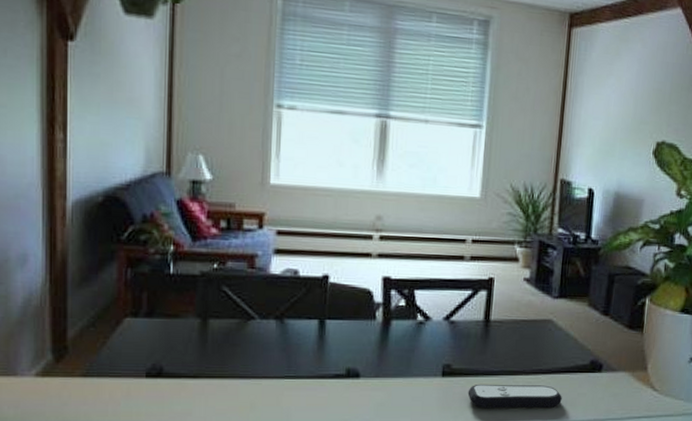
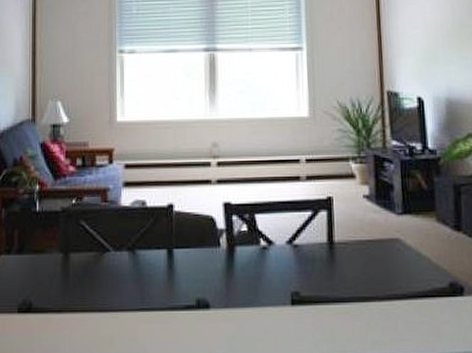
remote control: present [467,384,562,409] -> none [320,312,424,341]

